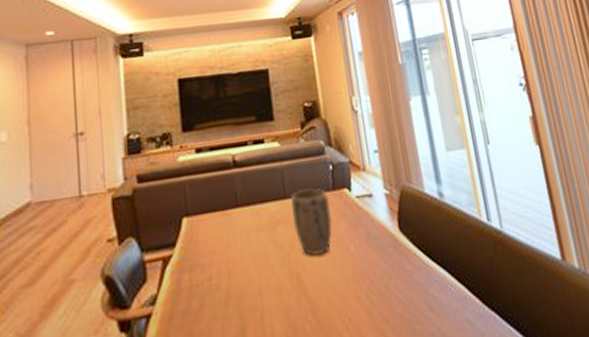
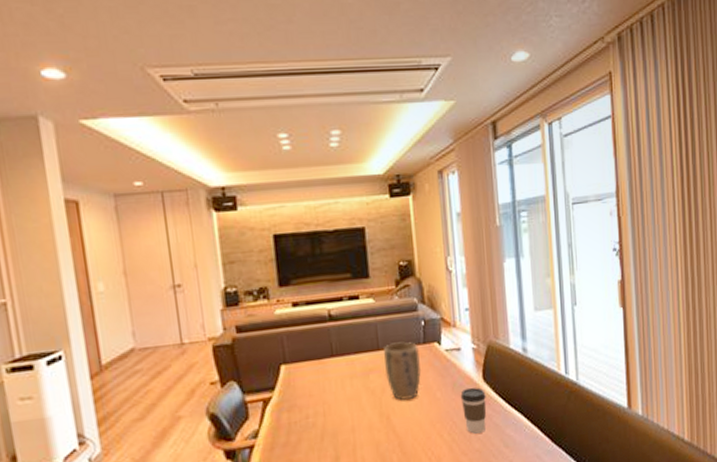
coffee cup: none [376,239,407,295] -> present [460,387,487,434]

